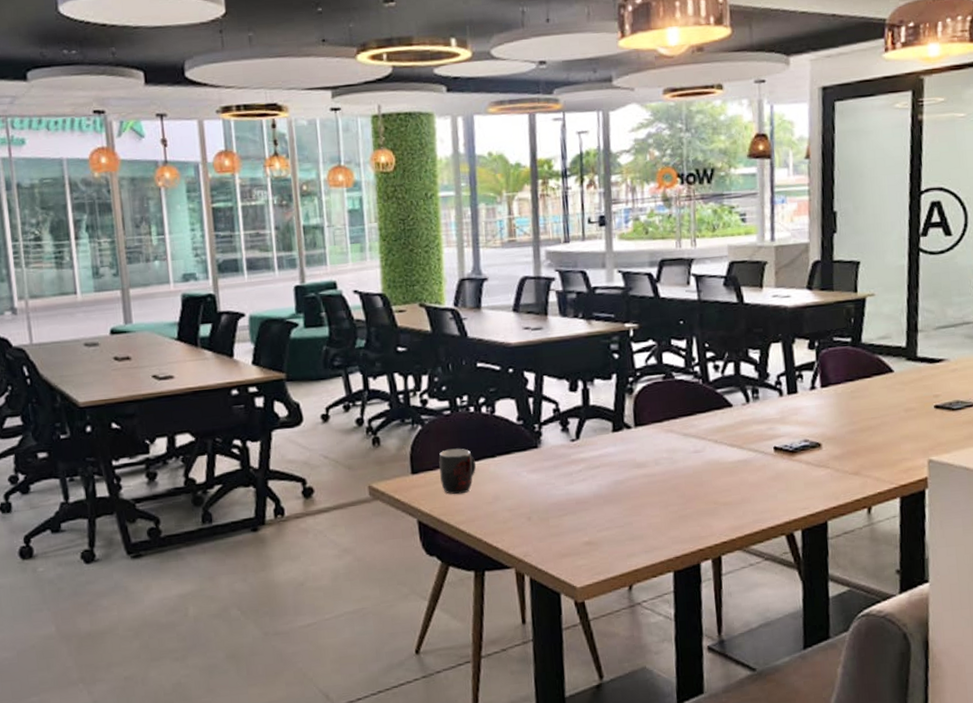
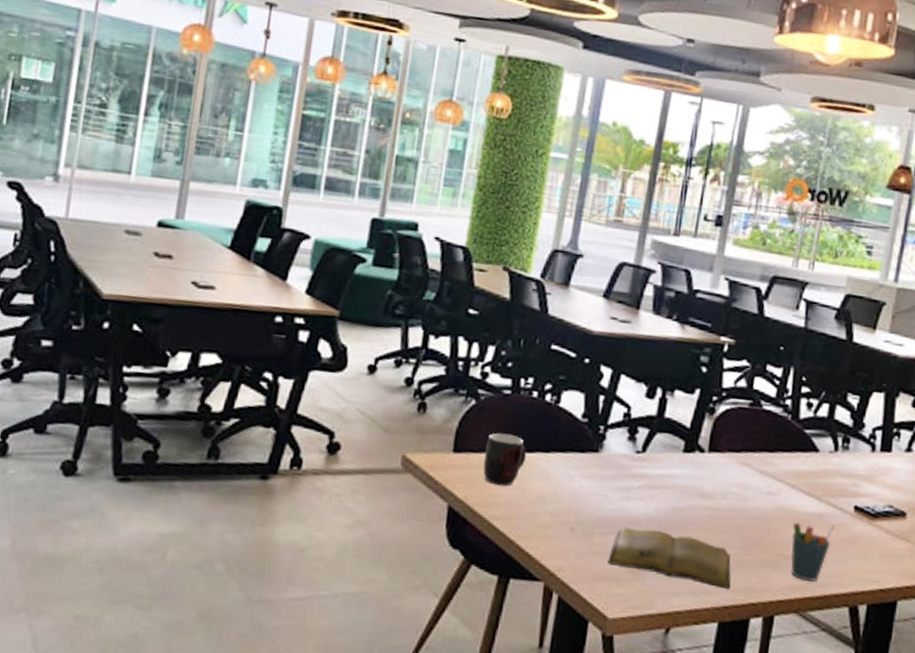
book: none [566,503,678,542] -> present [608,527,731,588]
pen holder: none [722,465,760,521] -> present [790,523,836,581]

